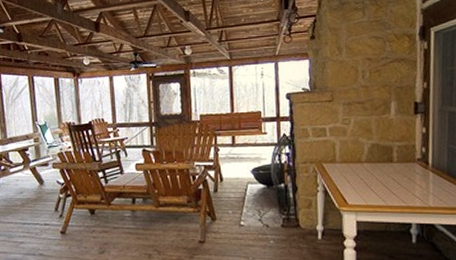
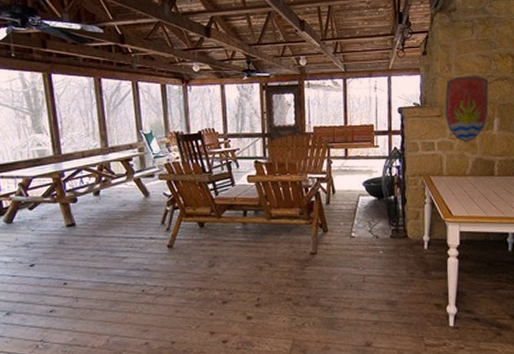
decorative shield: none [336,58,384,128] -> present [444,76,489,143]

